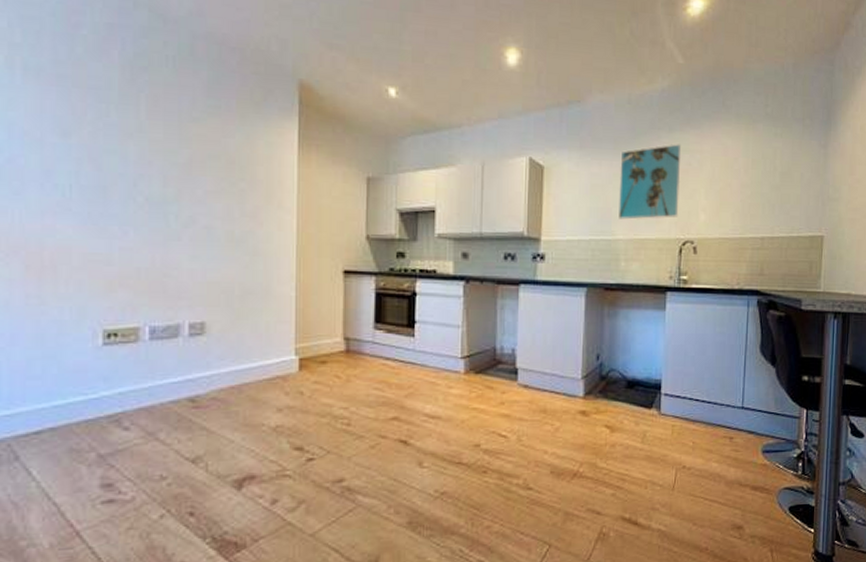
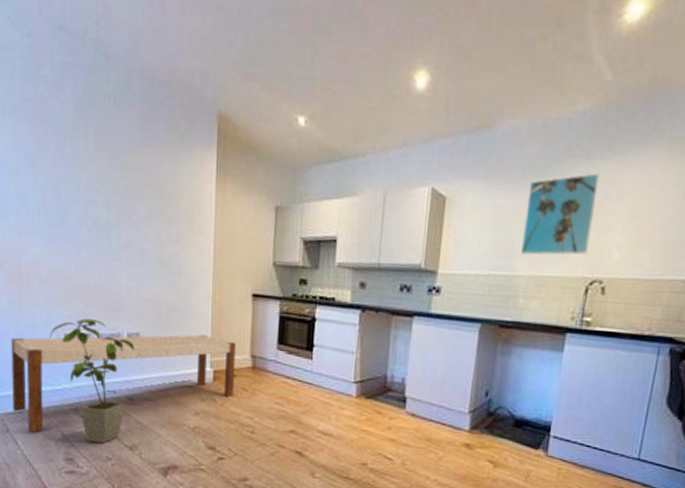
bench: none [25,319,326,458] -> present [11,335,236,433]
house plant: none [82,310,199,460] -> present [49,318,135,443]

